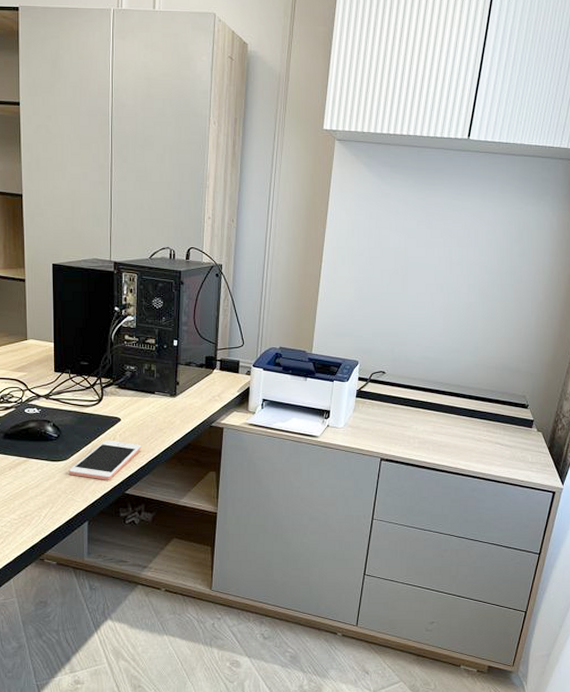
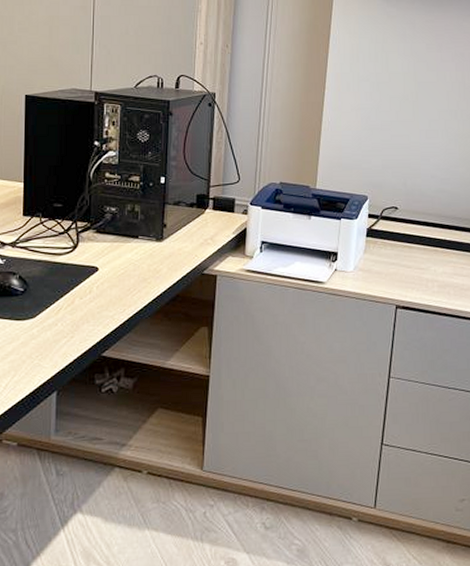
cell phone: present [69,440,142,480] -> none [36,293,122,341]

